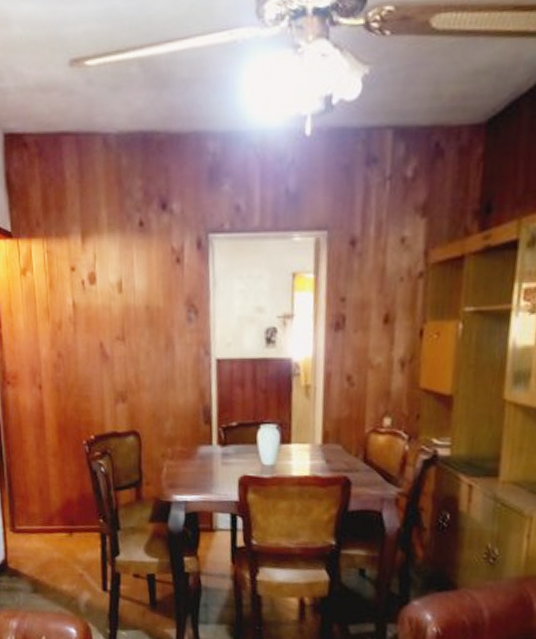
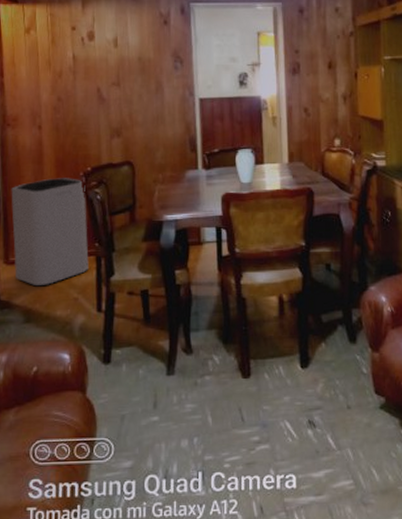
trash can: none [14,445,93,559] -> present [11,178,89,287]

